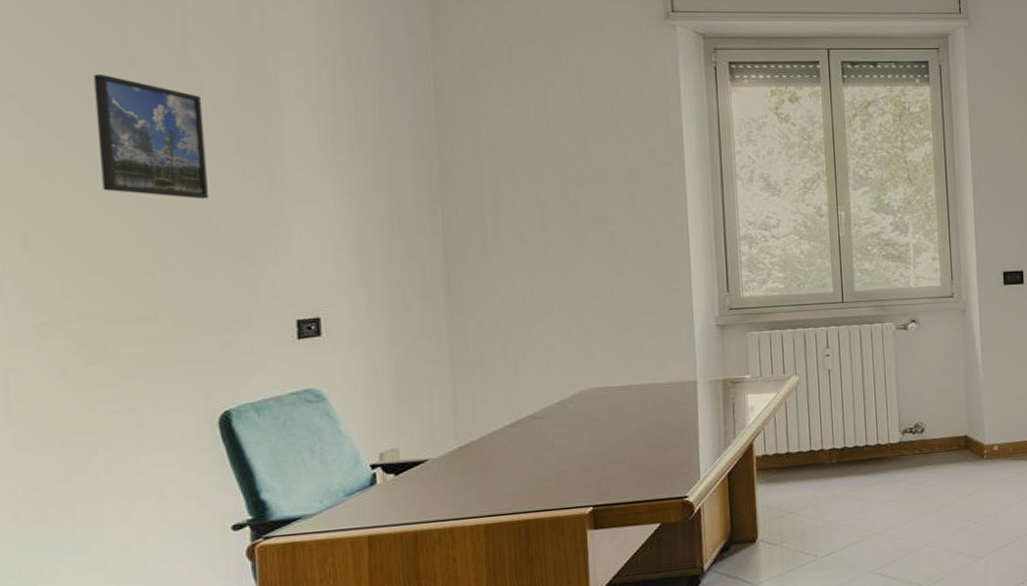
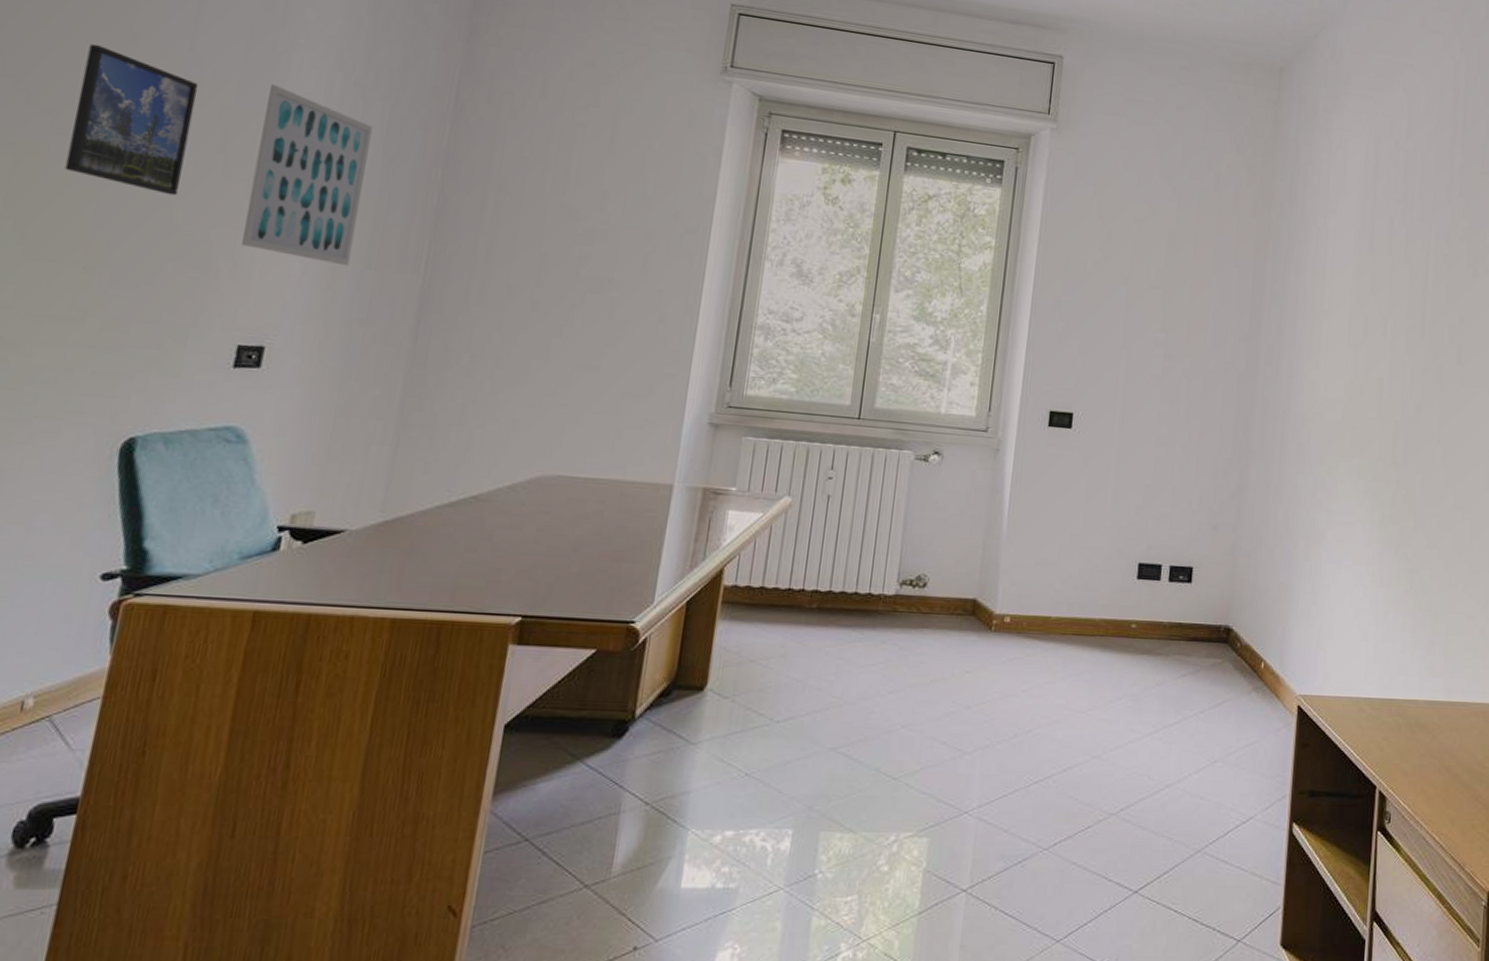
wall art: none [265,87,376,238] -> present [242,84,373,266]

